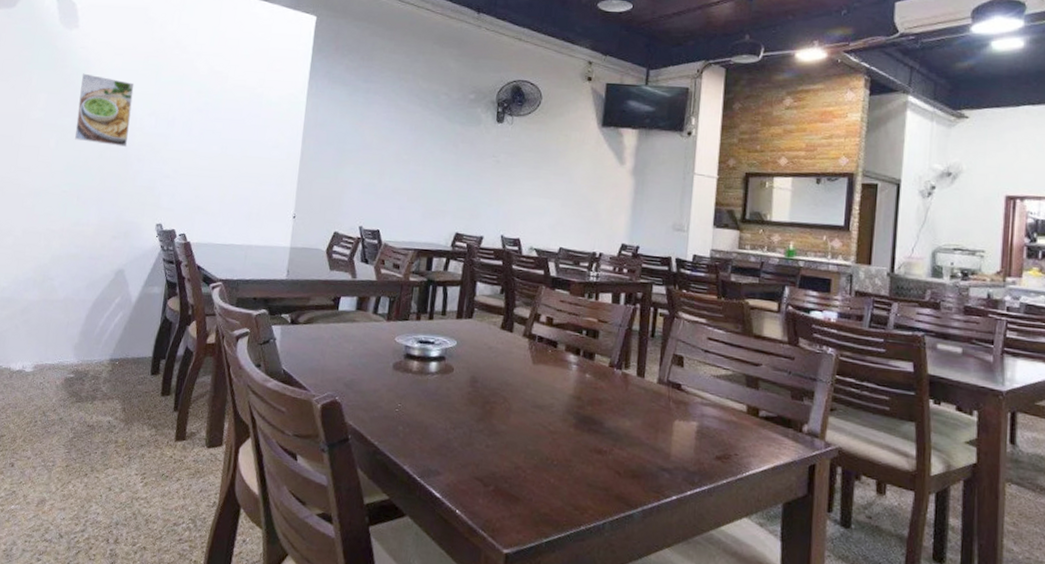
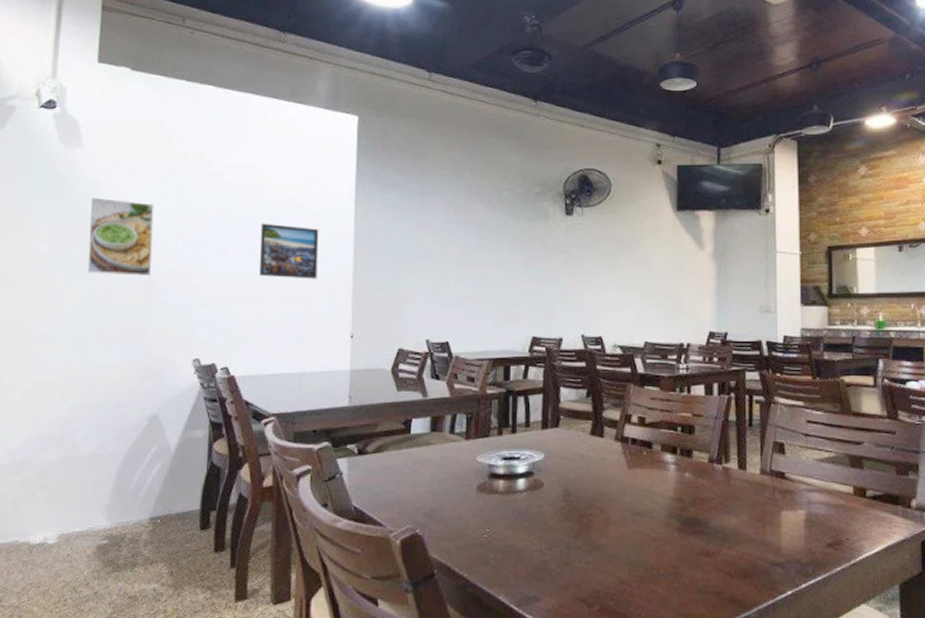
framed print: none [219,107,274,162] -> present [259,223,319,279]

